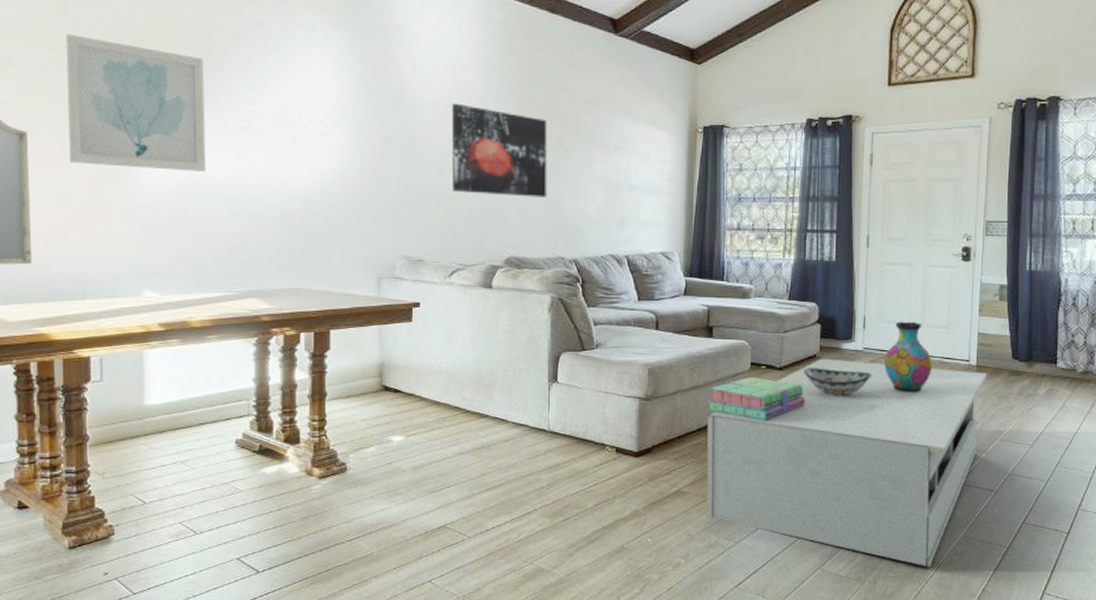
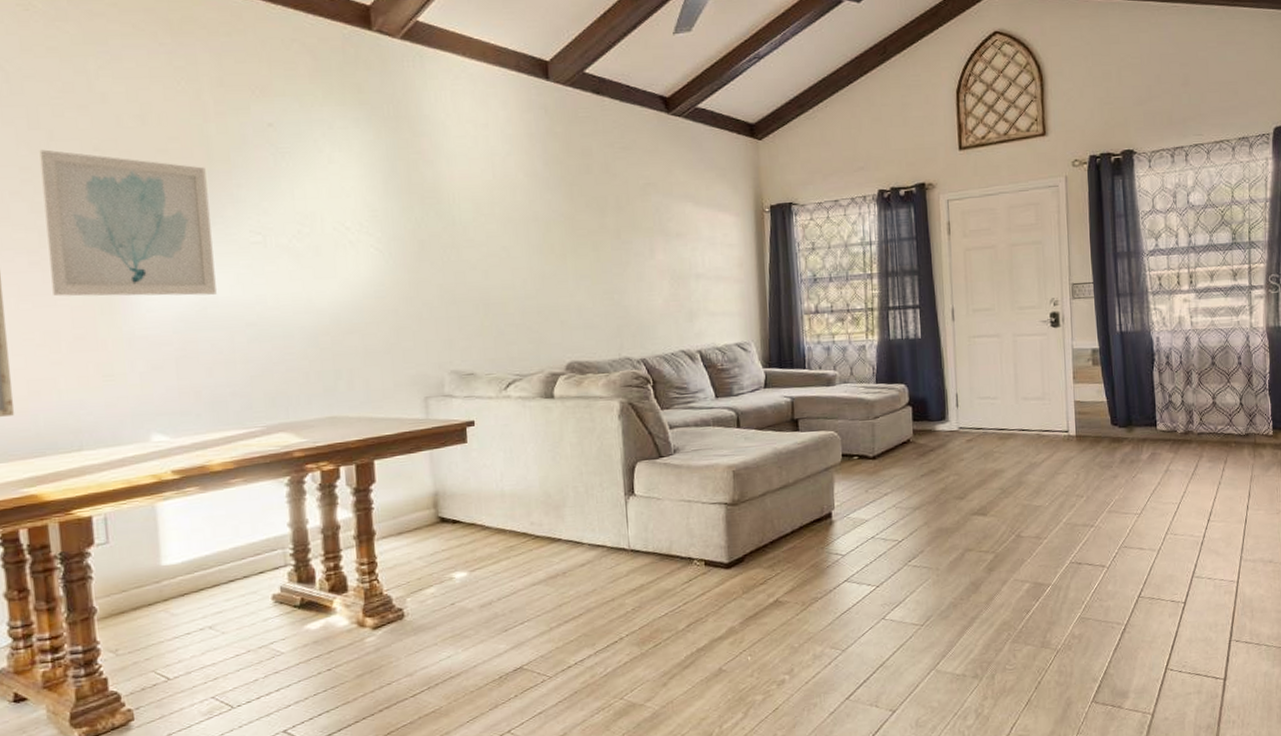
wall art: present [452,103,547,198] -> none [494,198,607,296]
coffee table: present [706,358,987,567] -> none [801,442,1088,655]
stack of books: present [707,377,806,421] -> none [799,469,904,516]
decorative bowl: present [803,368,872,396] -> none [897,453,970,482]
vase: present [884,321,933,393] -> none [981,395,1032,471]

